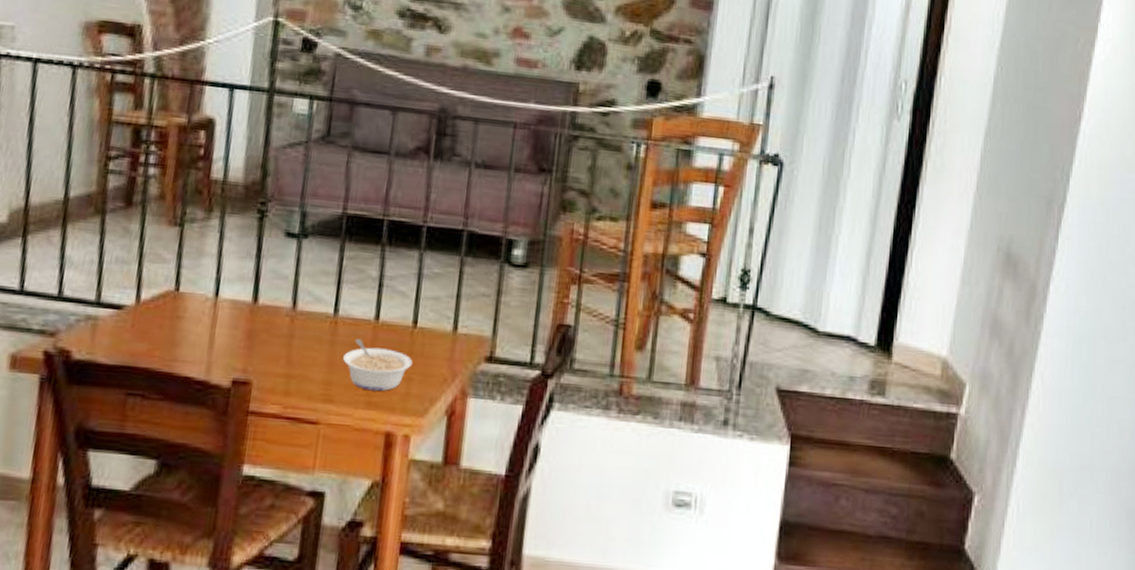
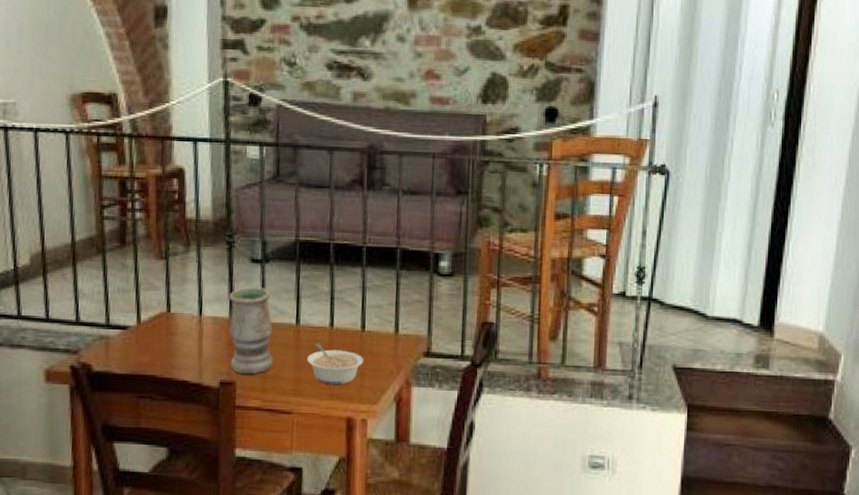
vase: none [247,265,305,374] -> present [229,286,274,375]

